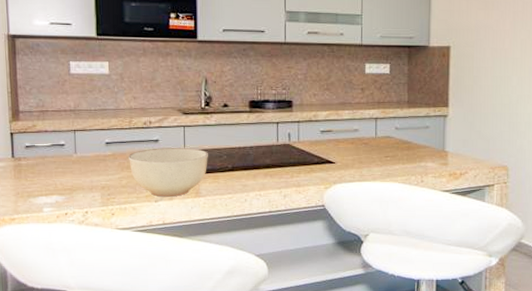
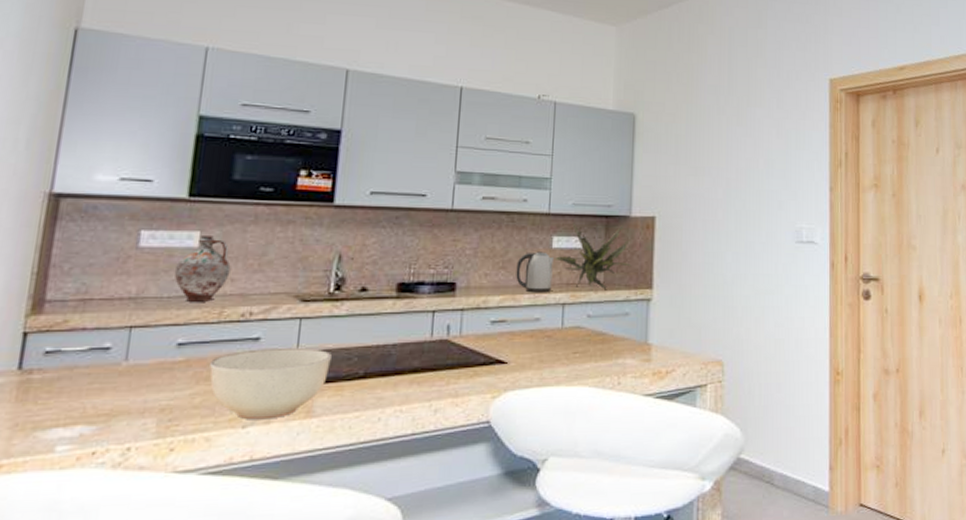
ceramic jug: none [95,65,132,113] -> present [174,236,231,302]
kettle: none [338,76,368,110] -> present [516,252,555,293]
plant: none [368,52,431,107] -> present [555,223,632,289]

